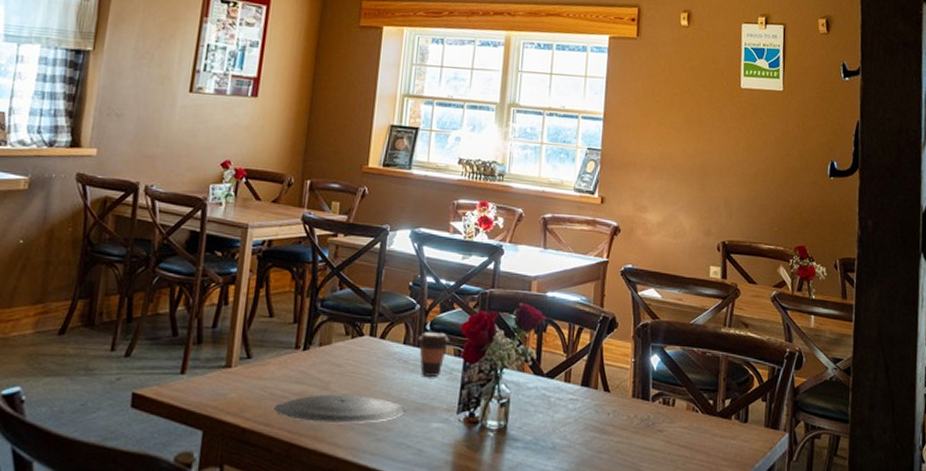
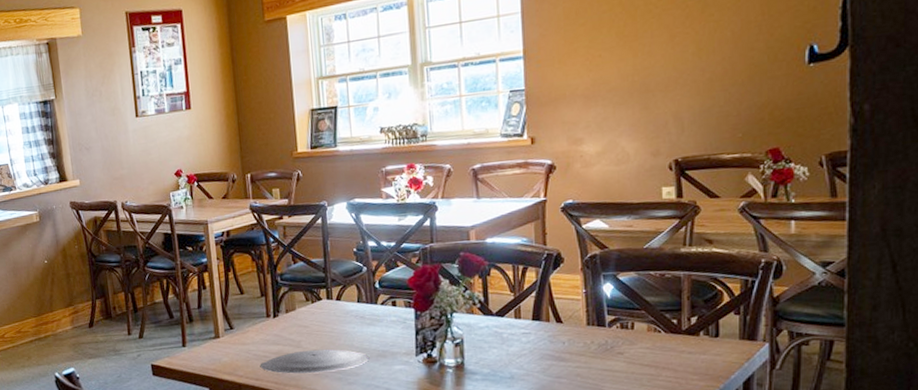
coffee cup: present [418,332,450,377] -> none [370,289,399,328]

